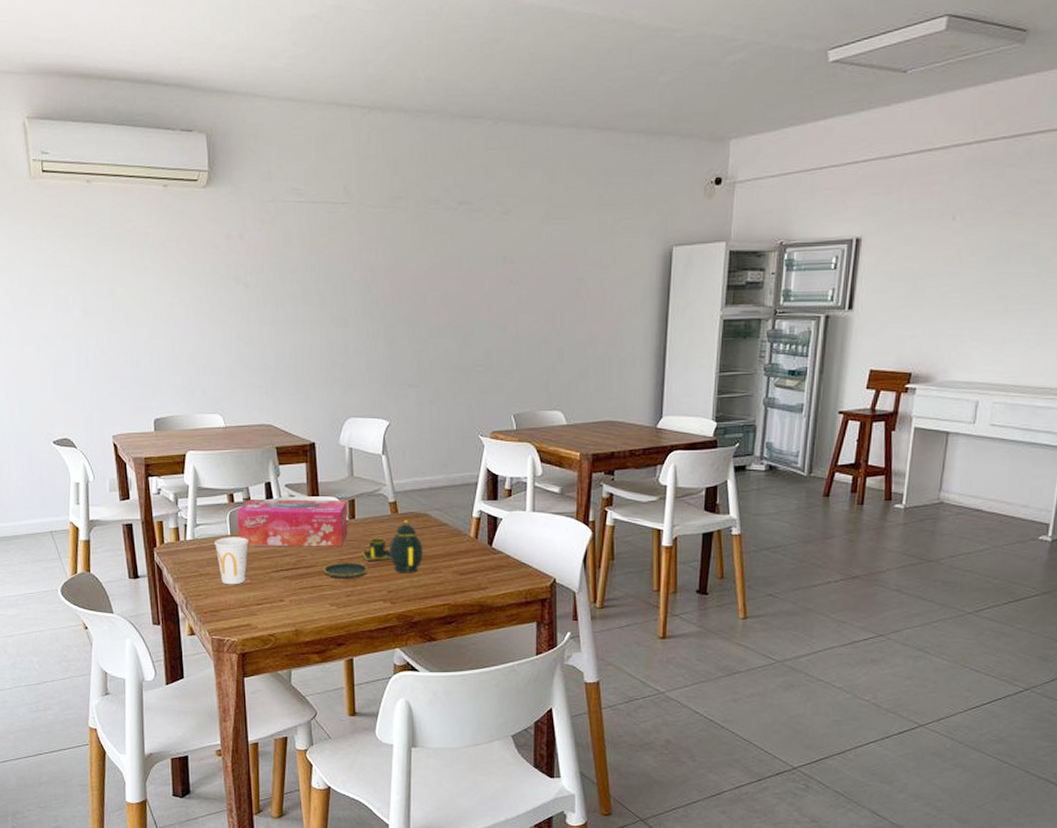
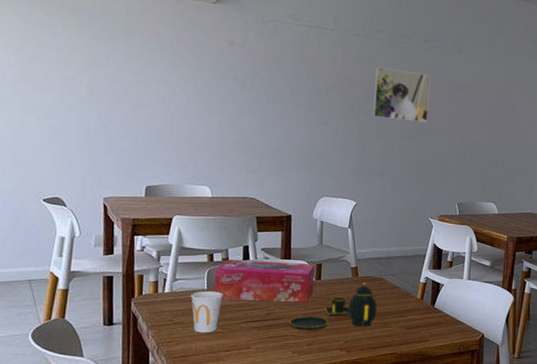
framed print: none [399,245,471,313] -> present [372,67,431,123]

